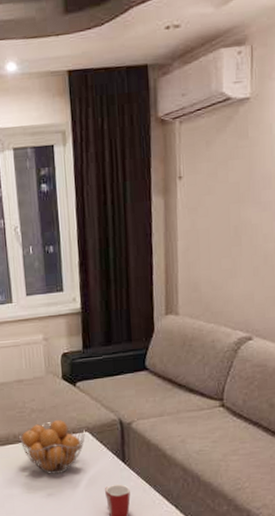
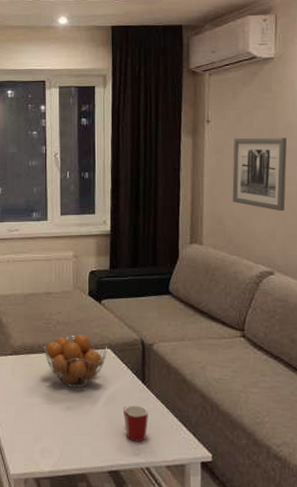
wall art: none [208,190,265,273] -> present [232,137,288,212]

